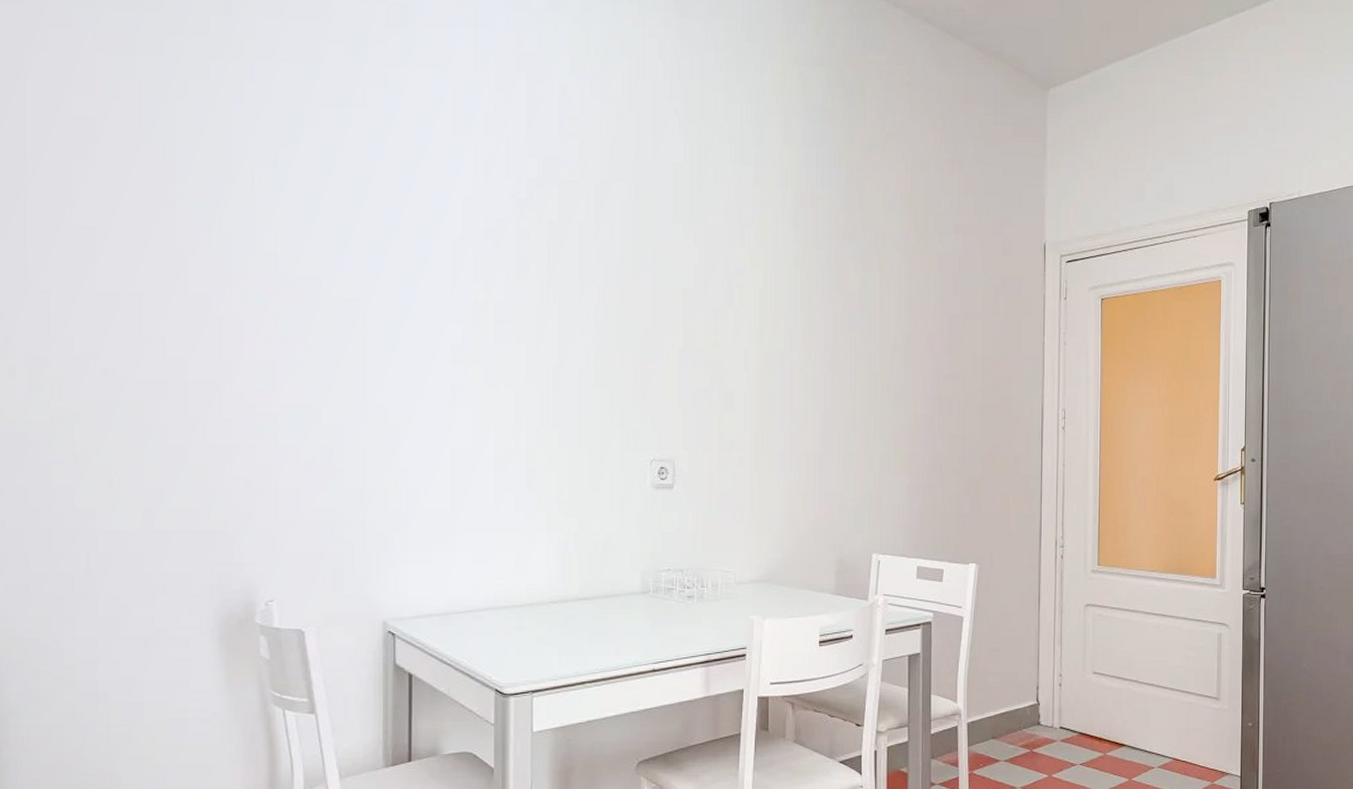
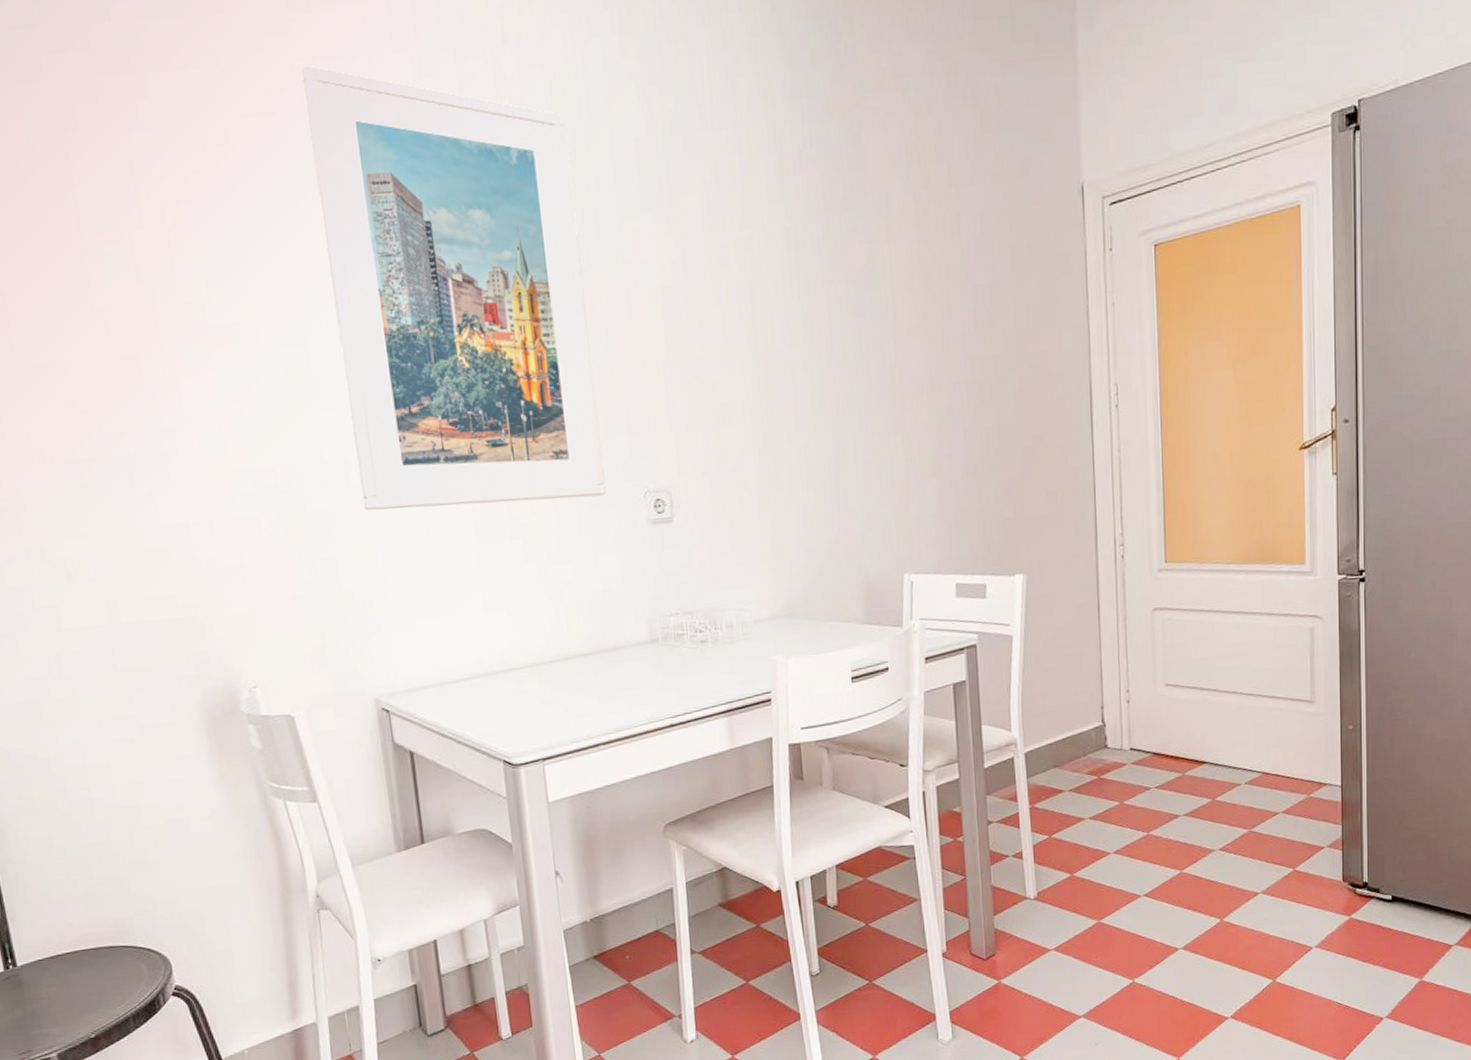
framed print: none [392,71,617,459] -> present [301,65,606,511]

